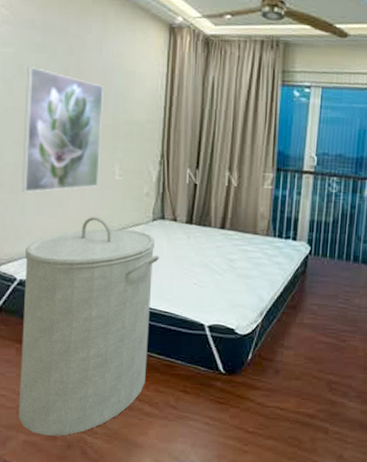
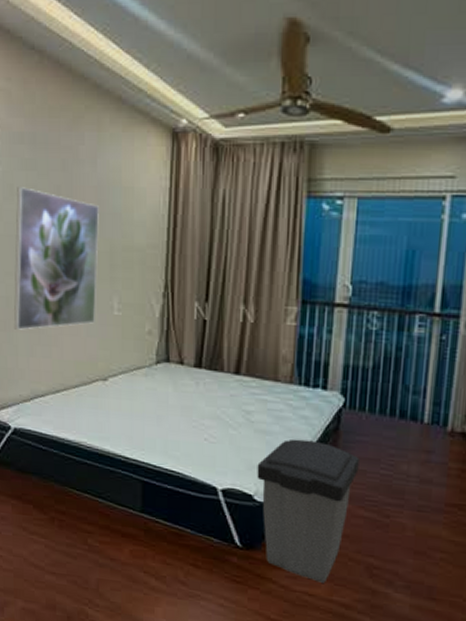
laundry hamper: present [19,216,159,436] -> none [16,357,164,606]
trash can: none [238,281,322,398] -> present [257,438,360,583]

